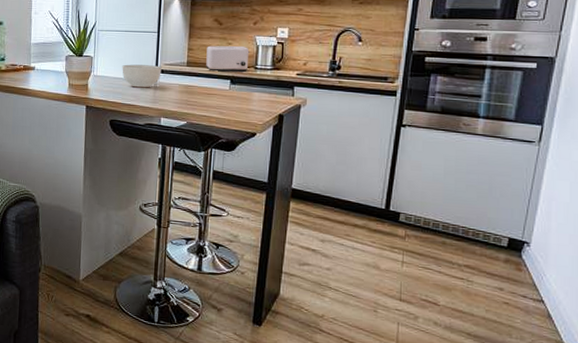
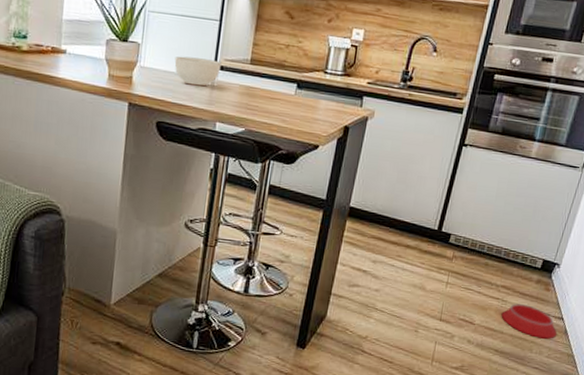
toaster: present [206,45,250,72] -> none [271,42,321,76]
pet bowl: none [469,284,539,324] -> present [501,304,557,339]

